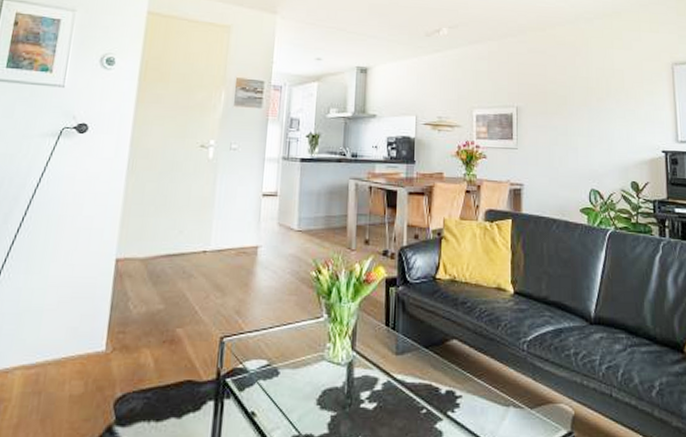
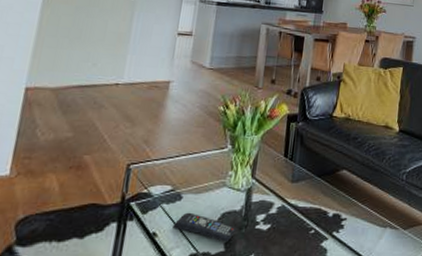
remote control: none [272,389,340,423] -> present [173,212,237,243]

